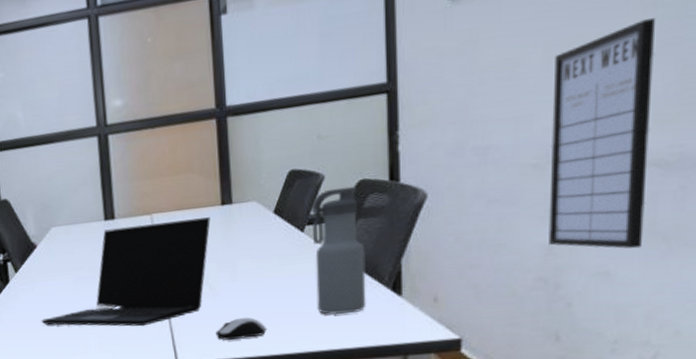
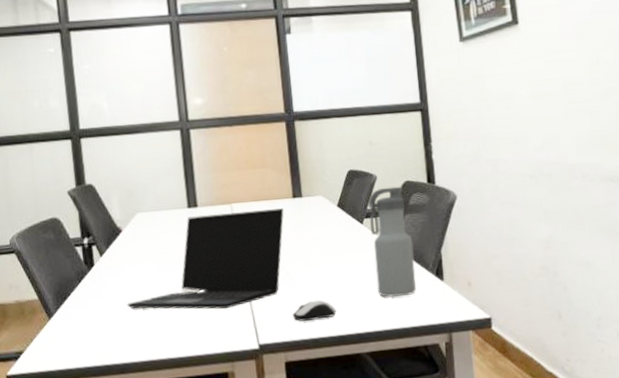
writing board: present [549,18,655,249] -> none [537,71,609,245]

